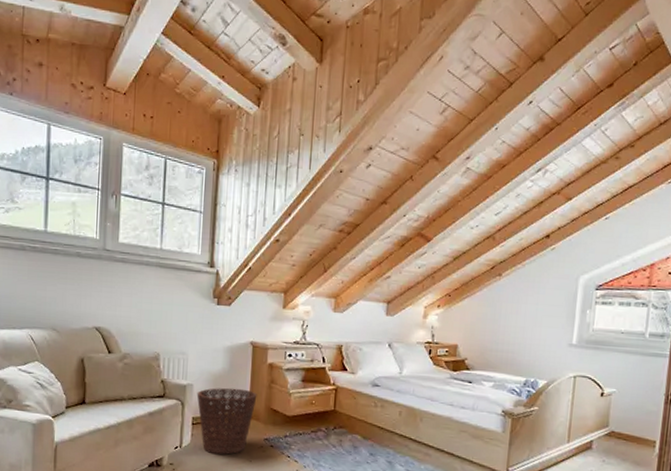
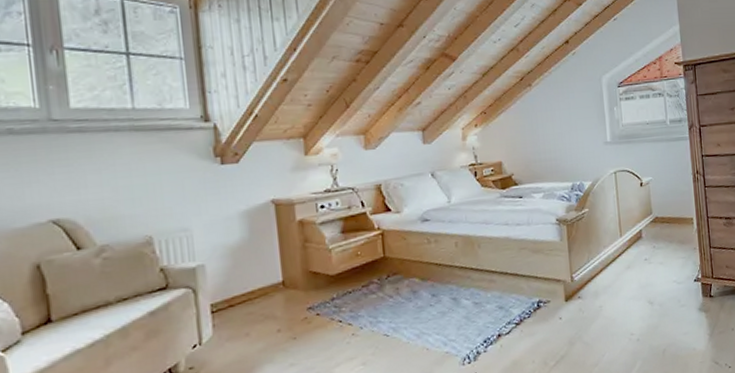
basket: present [197,387,257,455] -> none [211,256,291,342]

